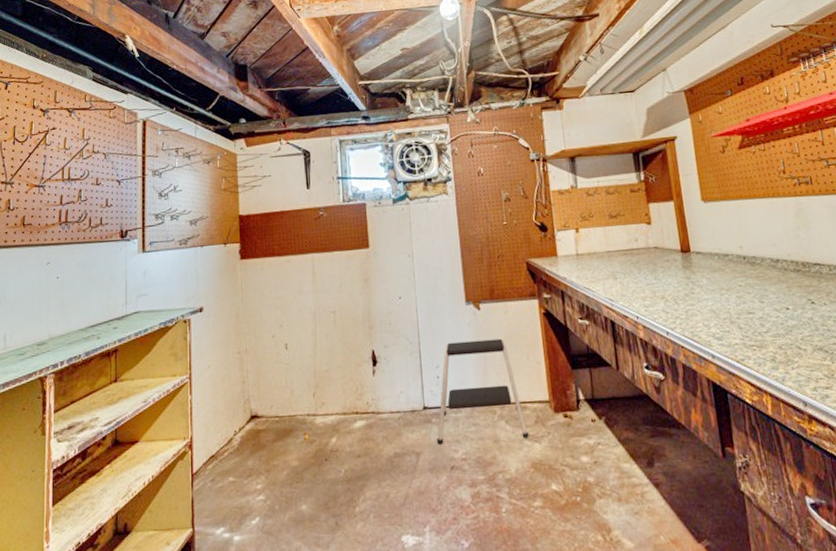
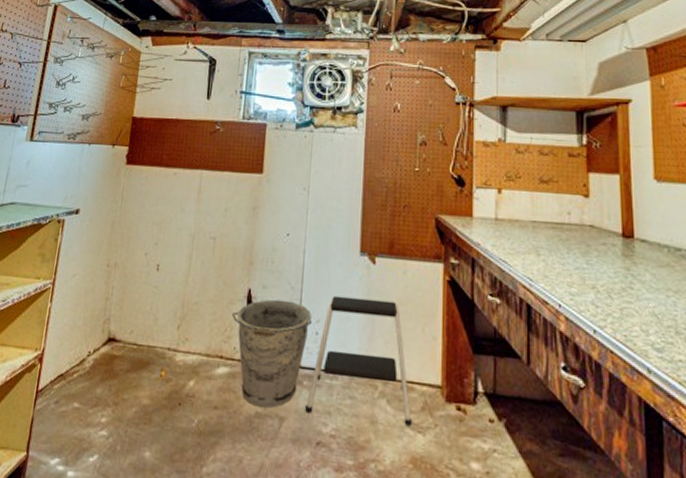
bucket: none [361,354,433,448] -> present [232,299,313,408]

